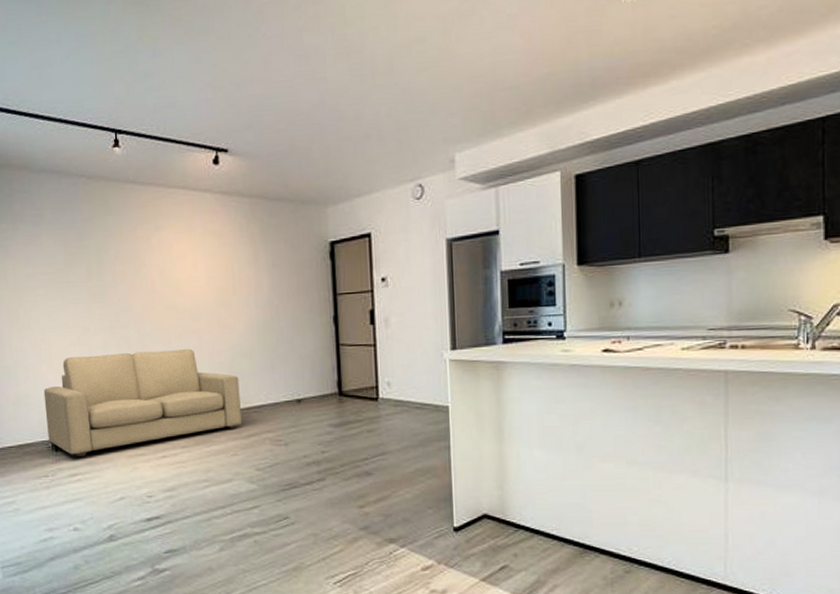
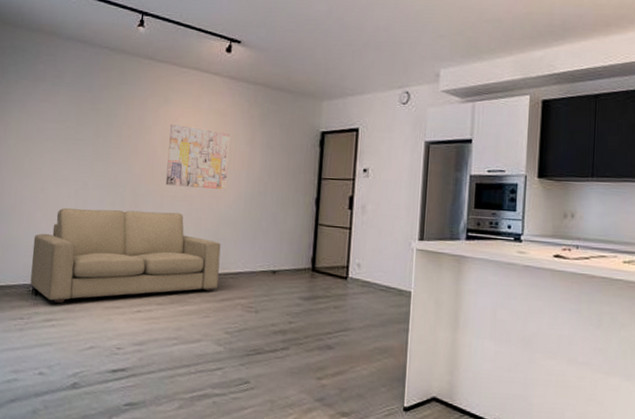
wall art: none [165,252,235,321] -> present [165,123,231,190]

